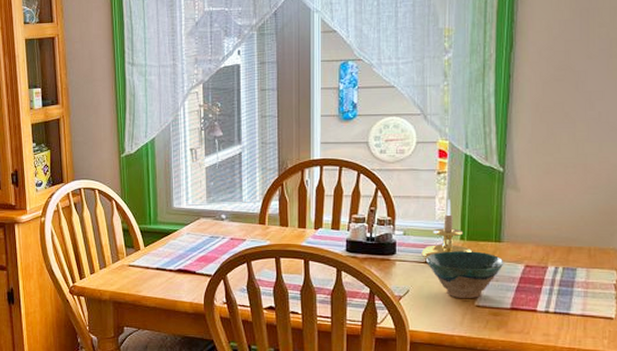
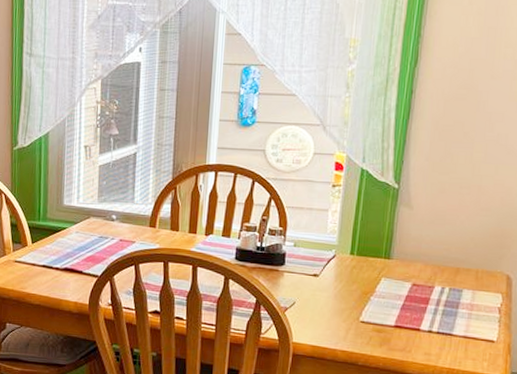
candle holder: present [421,199,473,260] -> none [310,213,362,273]
bowl: present [426,251,504,298] -> none [315,265,392,314]

